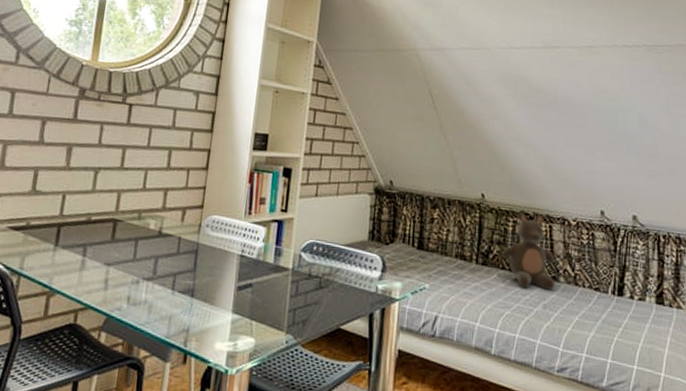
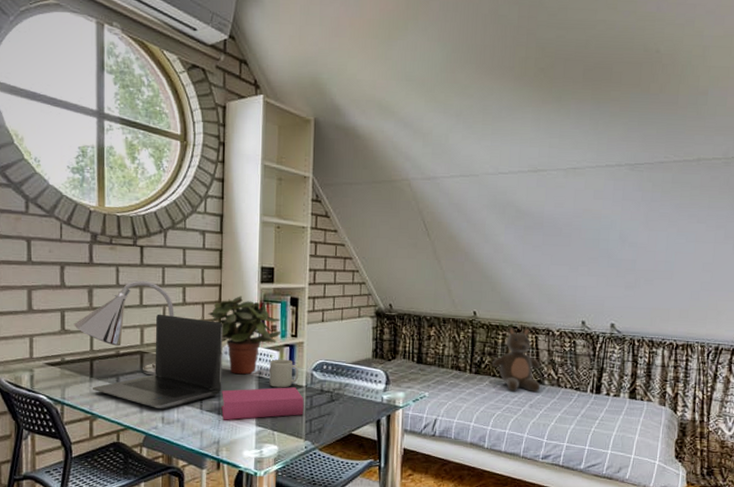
table lamp: none [46,140,157,248] -> present [74,280,174,376]
laptop computer: none [55,178,208,288] -> present [93,314,223,410]
potted plant: none [192,163,271,252] -> present [208,296,281,375]
book: none [195,268,289,305] -> present [221,387,304,420]
mug: none [252,235,286,270] -> present [269,359,299,388]

